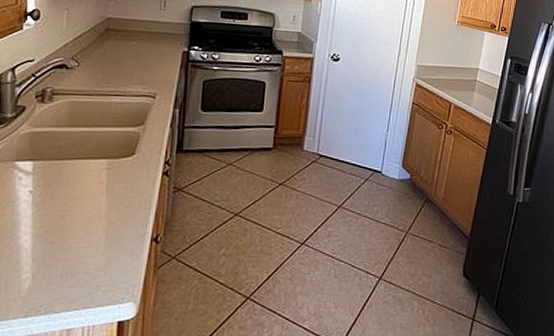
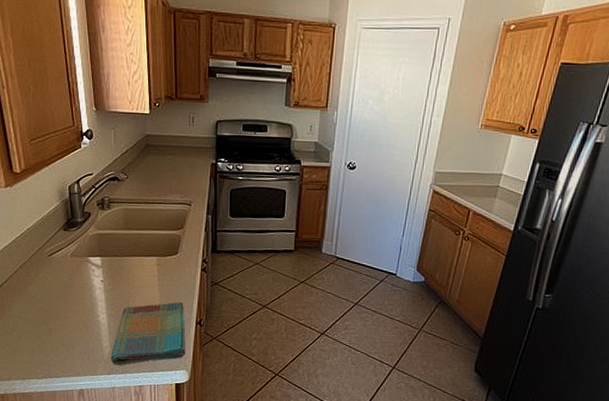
dish towel: none [30,214,137,304] -> present [111,302,186,366]

